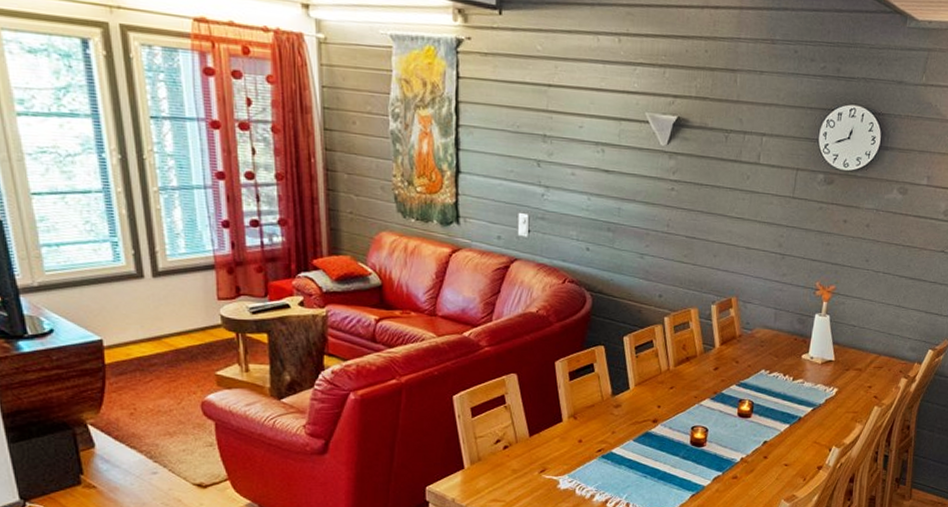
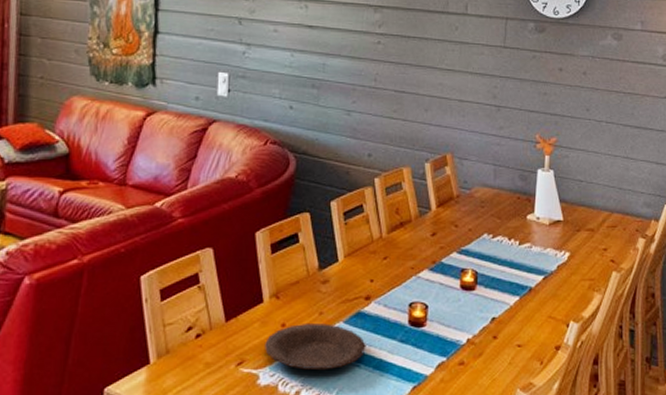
plate: none [564,441,653,479] -> present [265,323,366,371]

